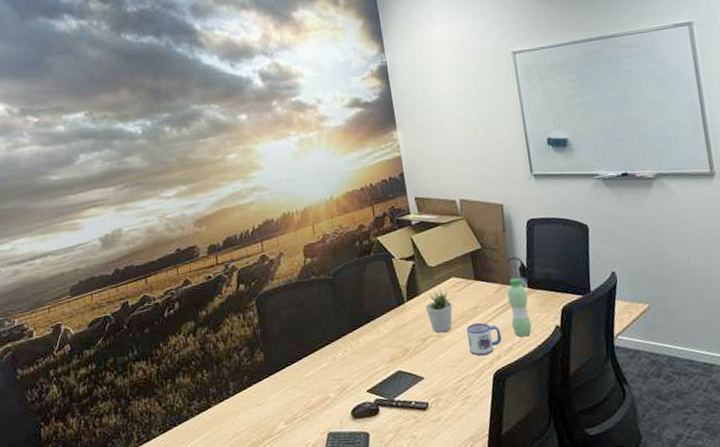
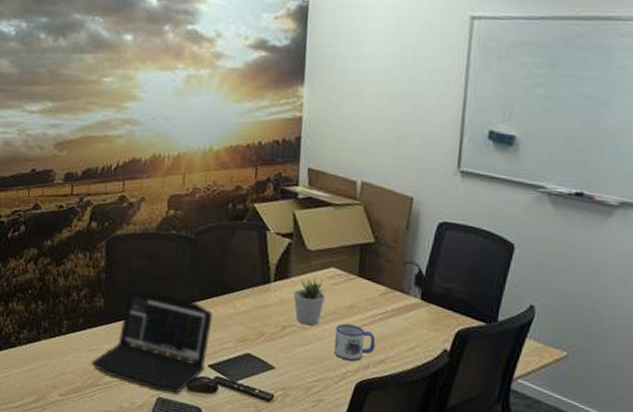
laptop: none [262,336,365,426] -> present [91,291,213,394]
water bottle: present [507,277,532,337] -> none [390,284,418,353]

